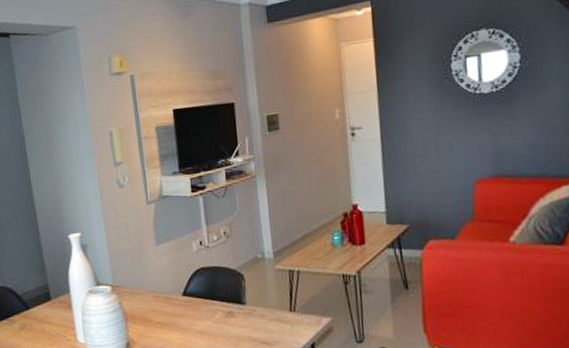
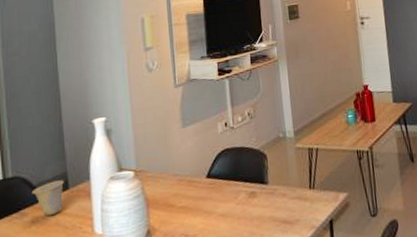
cup: none [17,291,47,324] -> present [31,180,65,217]

